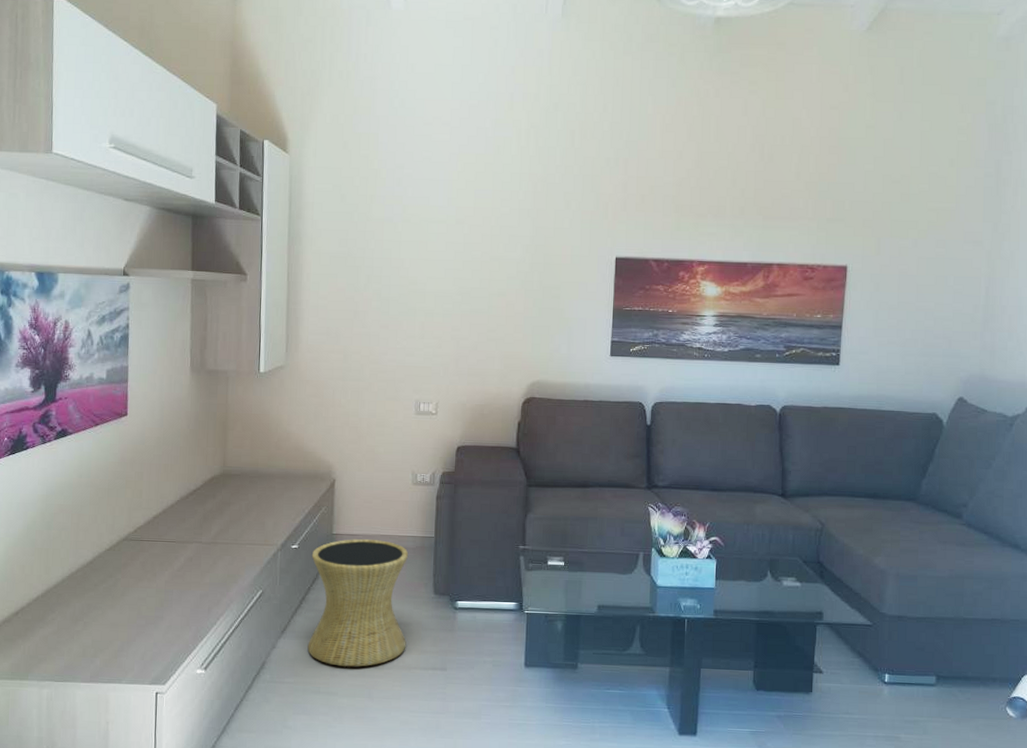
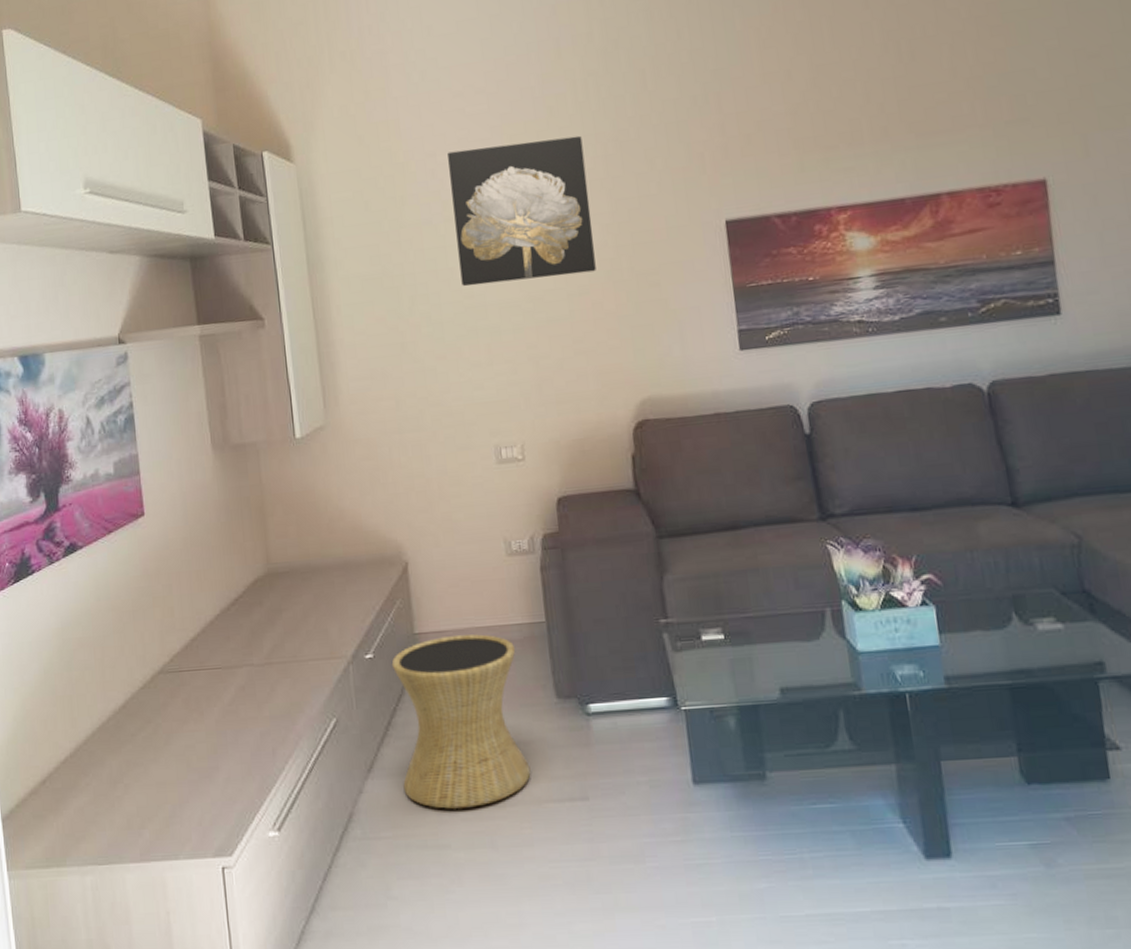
wall art: none [409,167,519,280] -> present [447,135,596,287]

